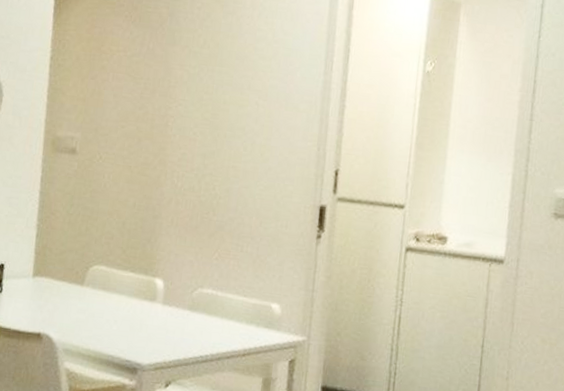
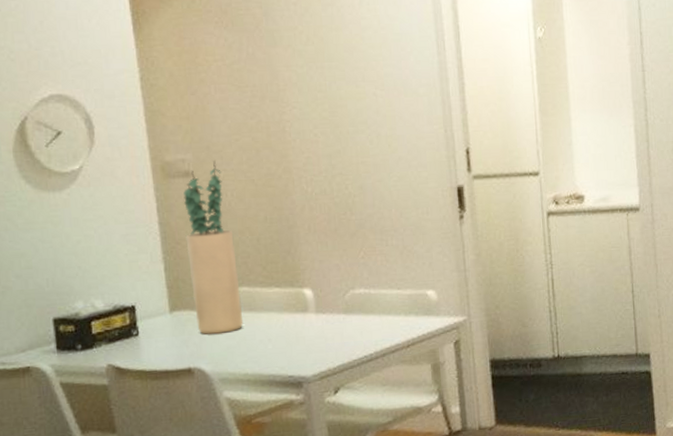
vase: none [54,143,104,306] -> present [183,161,244,335]

